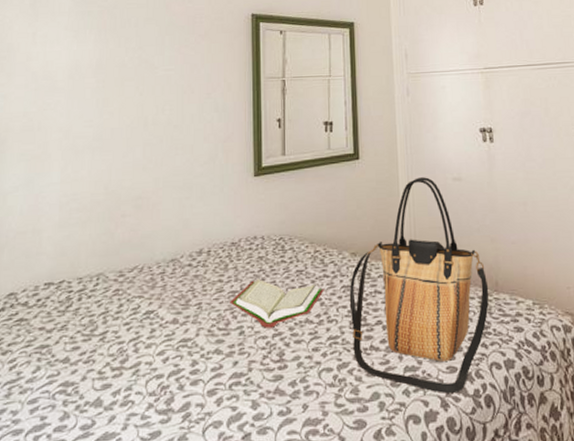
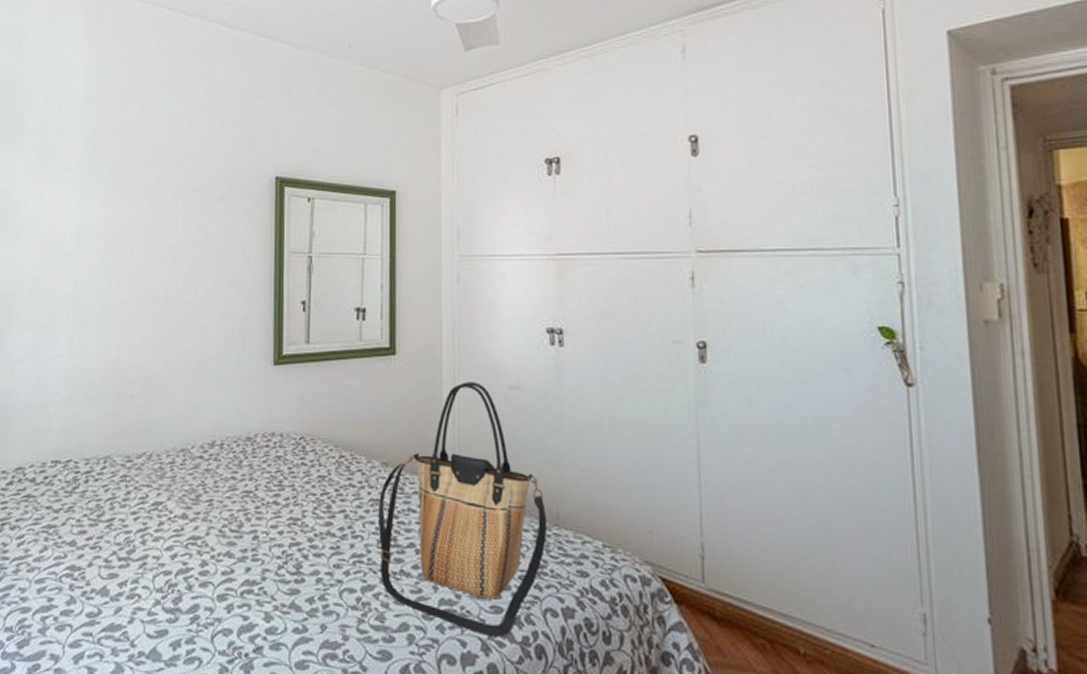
book: present [230,278,325,328] -> none [243,480,350,536]

